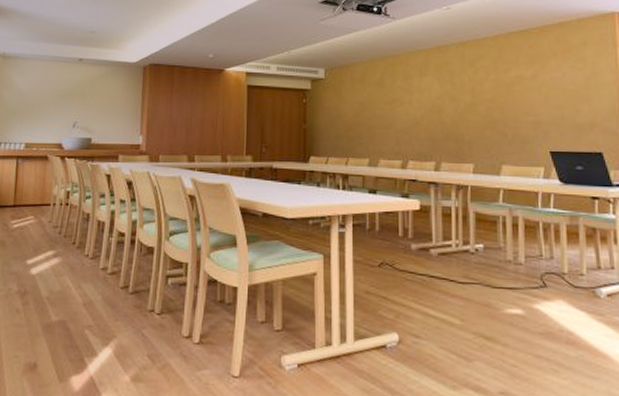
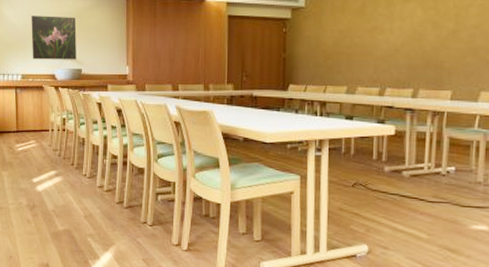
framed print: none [38,82,89,129] -> present [31,16,77,60]

